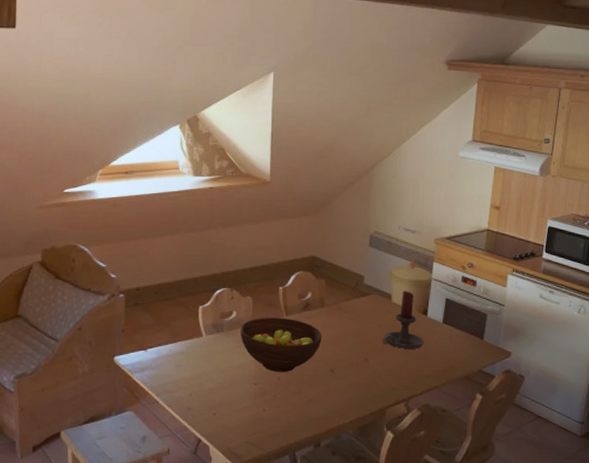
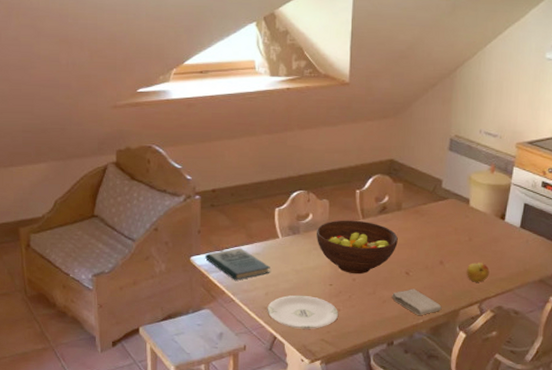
book: none [129,346,194,381] -> present [205,247,270,280]
plate: none [191,395,264,431] -> present [267,295,339,329]
washcloth: none [318,387,368,415] -> present [392,289,442,315]
candle holder: present [383,291,424,349] -> none [459,195,500,253]
fruit: none [391,359,414,380] -> present [466,263,490,282]

